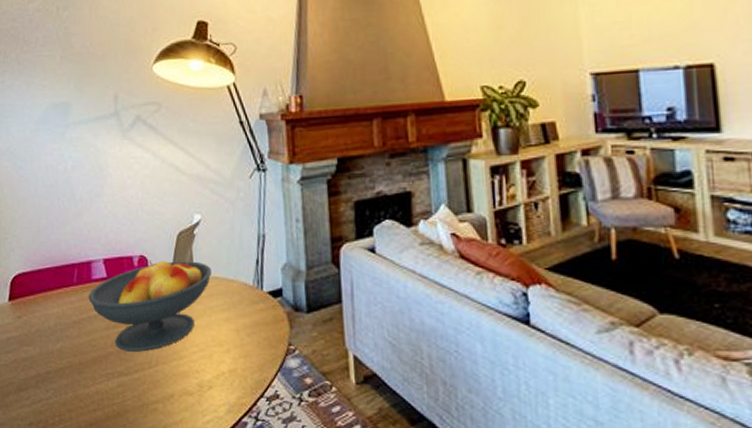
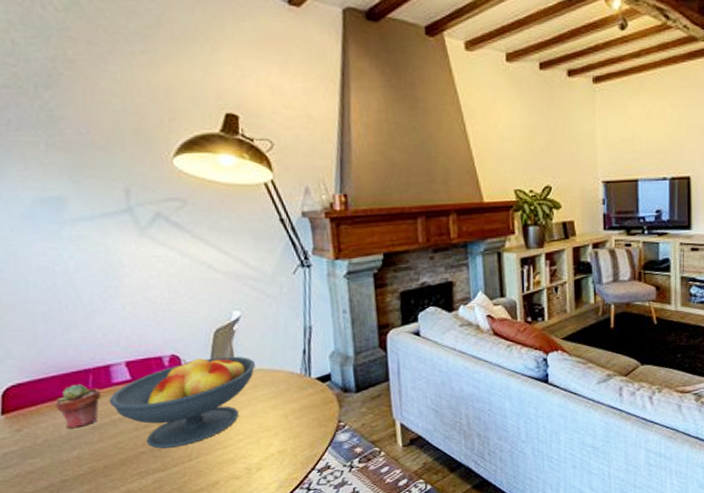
potted succulent: none [48,277,83,321] -> present [55,383,102,429]

